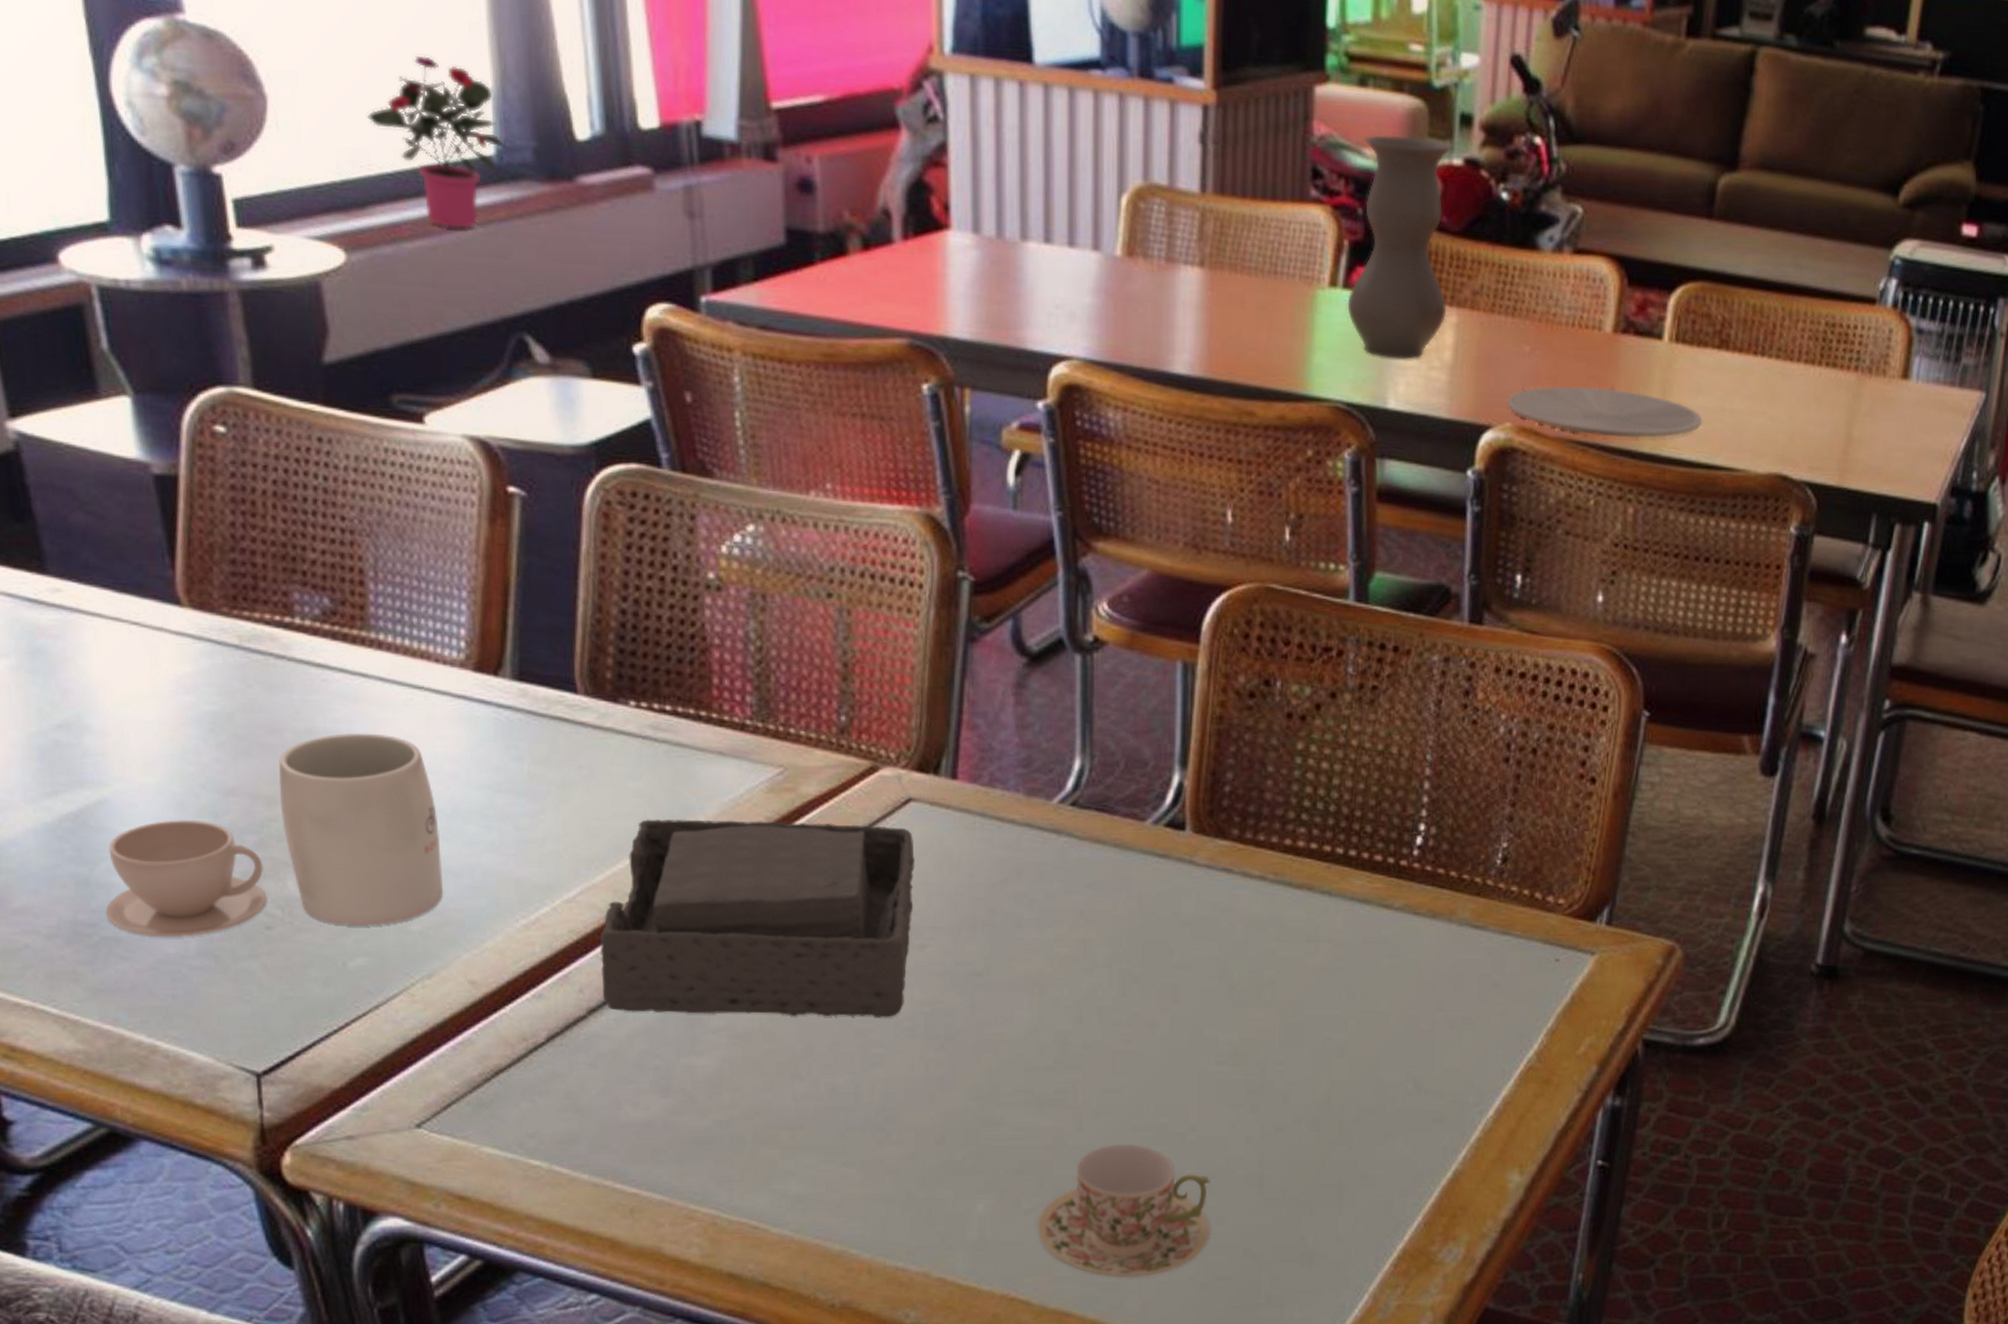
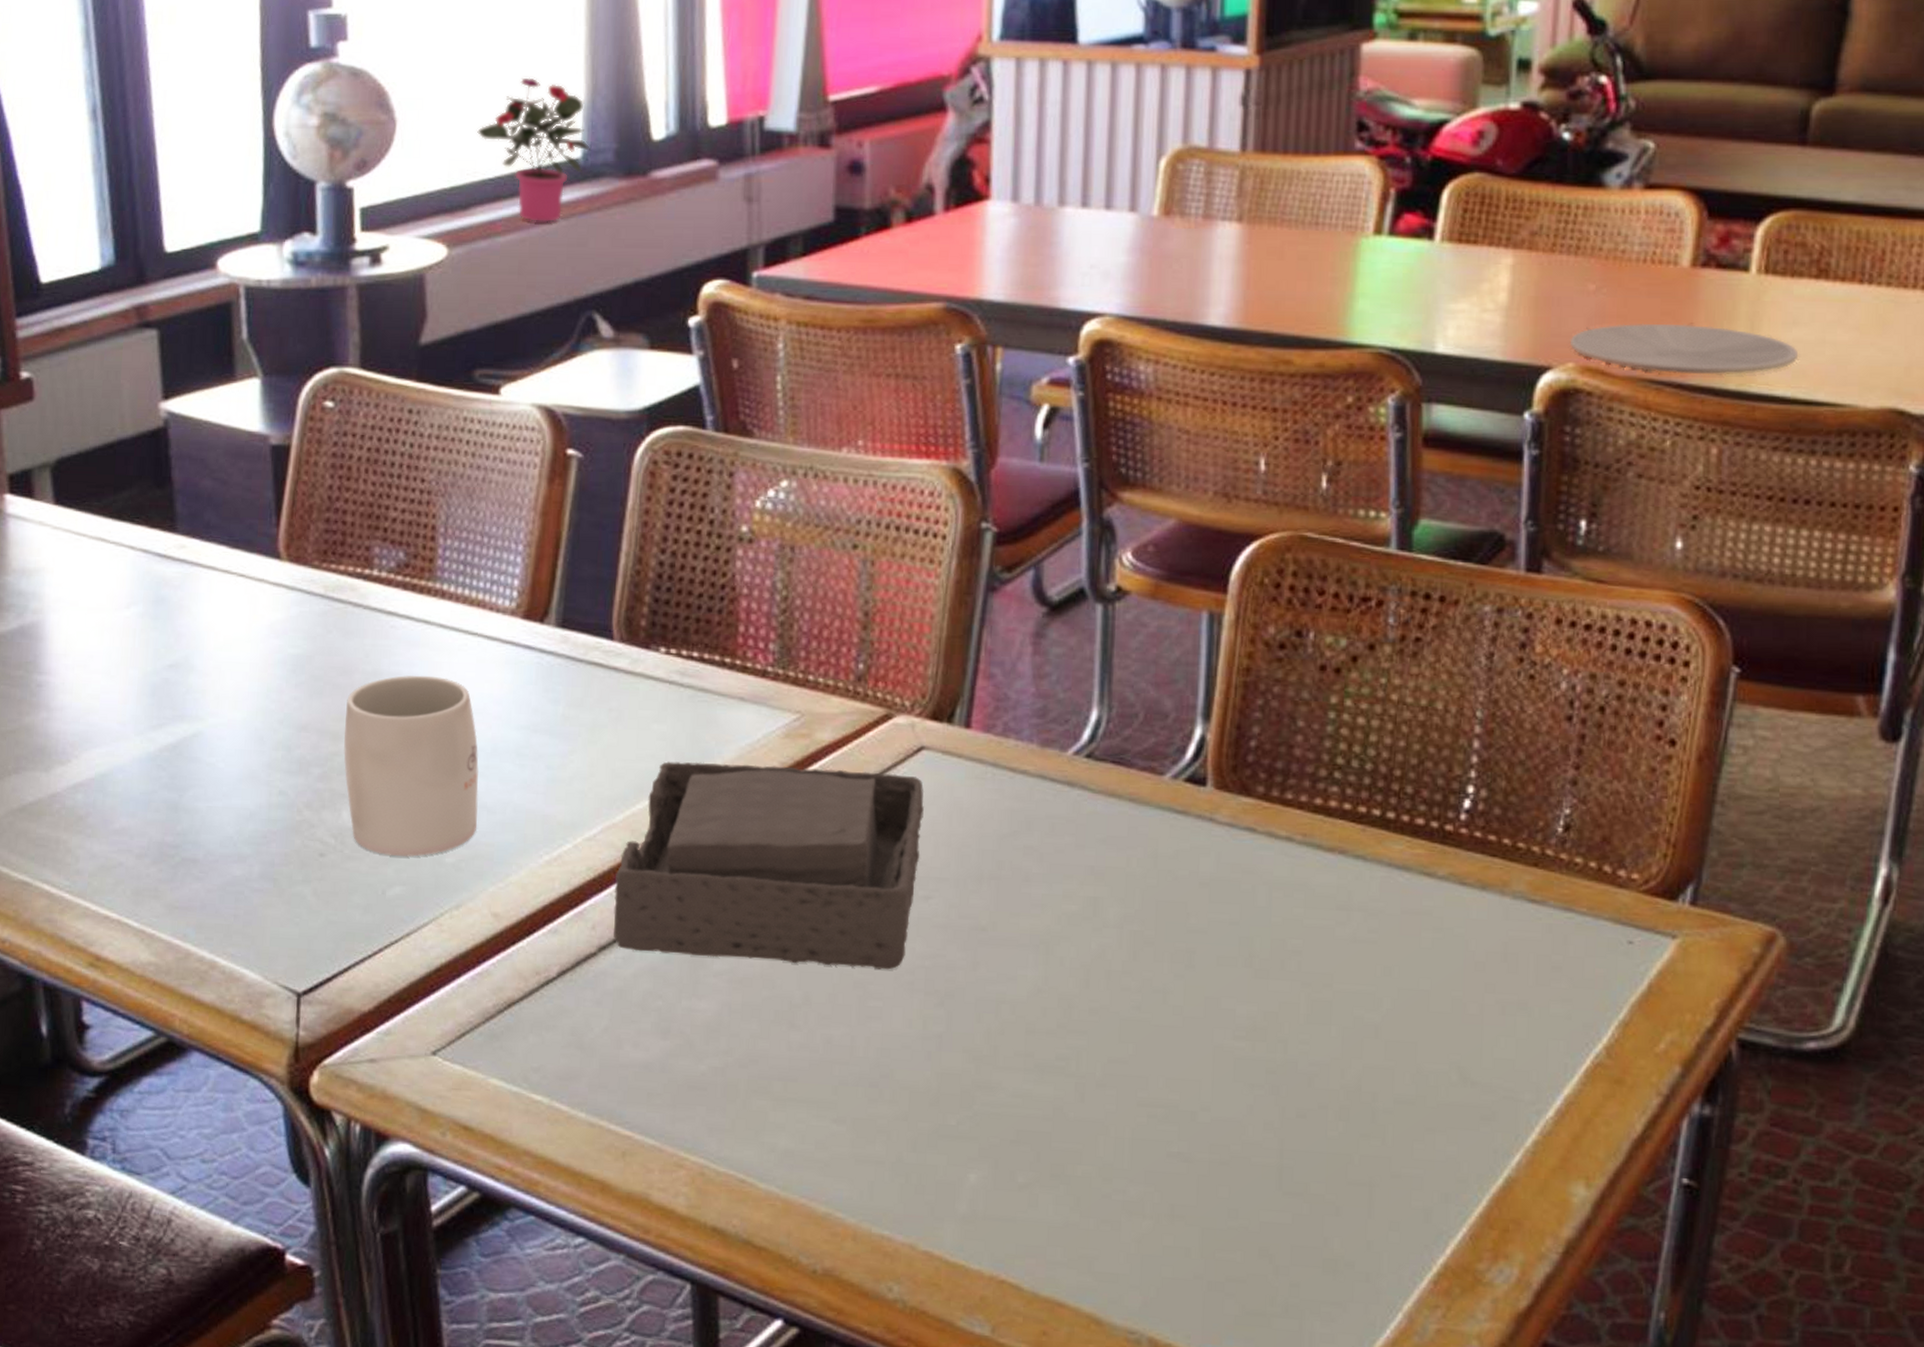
teacup: present [105,819,267,938] -> none [187,752,324,862]
teacup: present [1037,1143,1211,1279] -> none [1031,1120,1223,1271]
vase: present [1347,135,1454,359] -> none [1393,84,1510,302]

